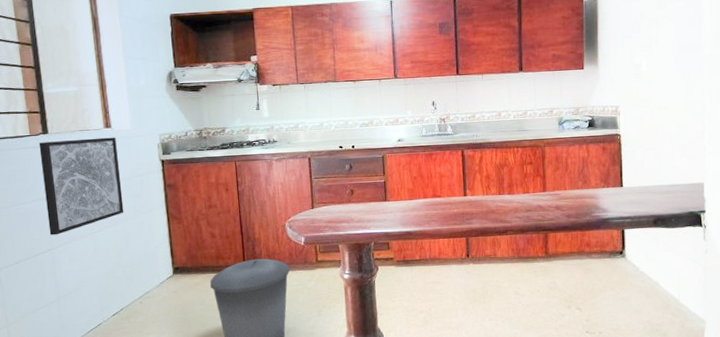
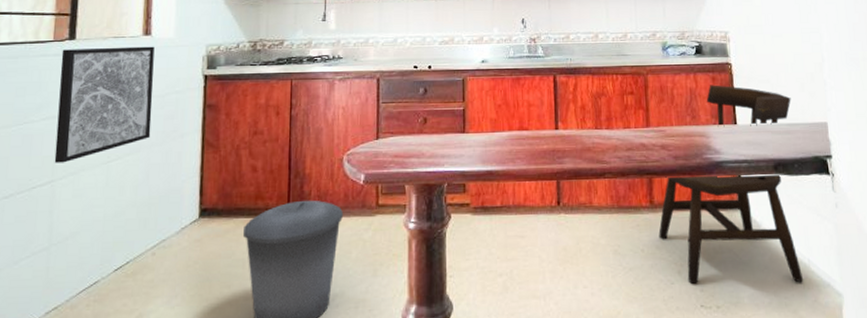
dining chair: none [552,153,674,316] -> present [658,85,804,284]

